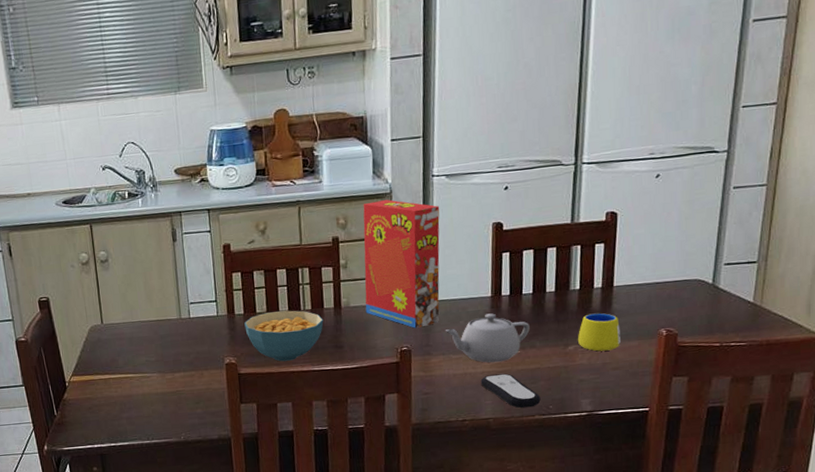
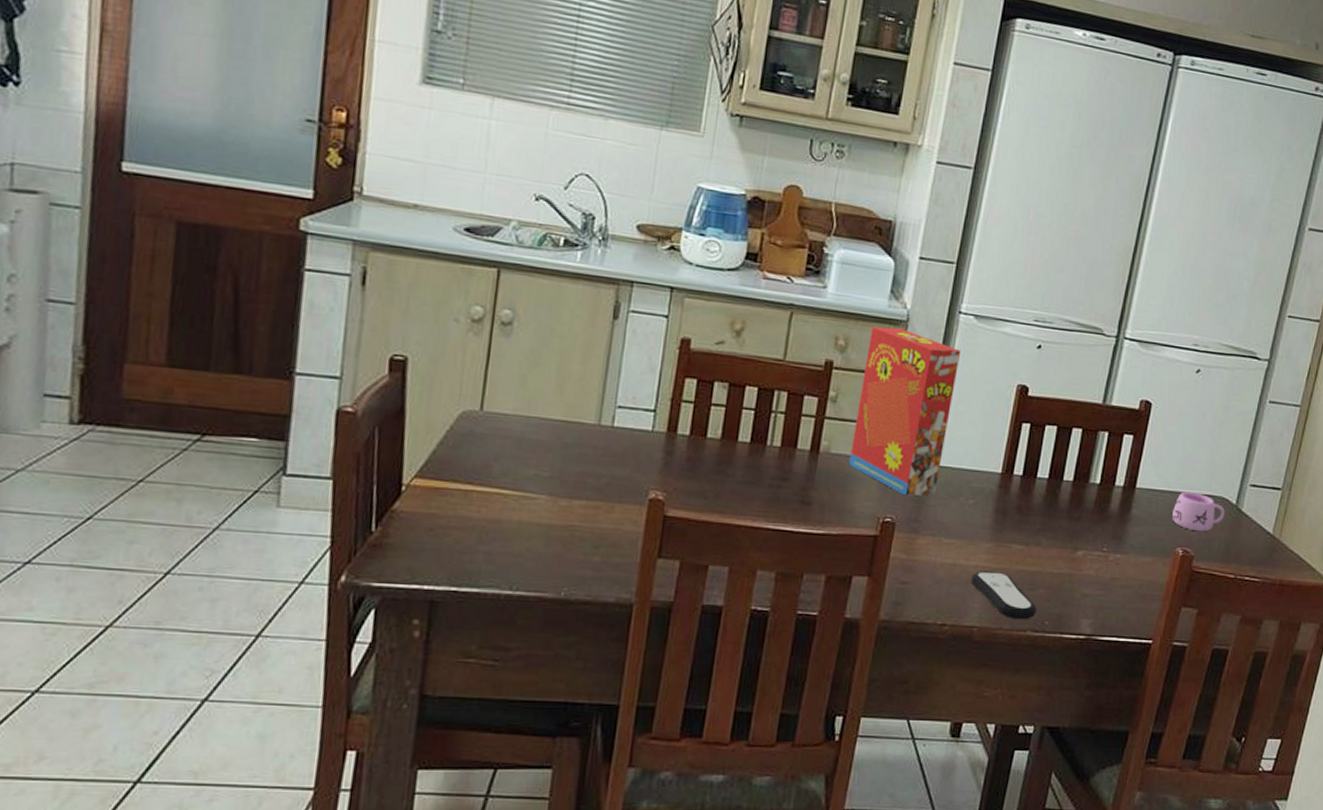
cereal bowl: present [244,310,324,362] -> none [686,440,793,510]
teapot: present [446,313,530,363] -> none [941,493,1039,557]
mug: present [577,313,621,352] -> none [1088,515,1136,564]
mug: none [651,280,702,313] -> present [1172,491,1225,531]

